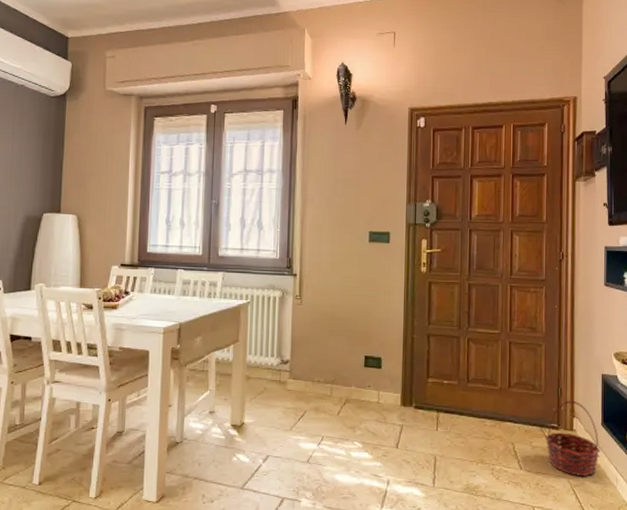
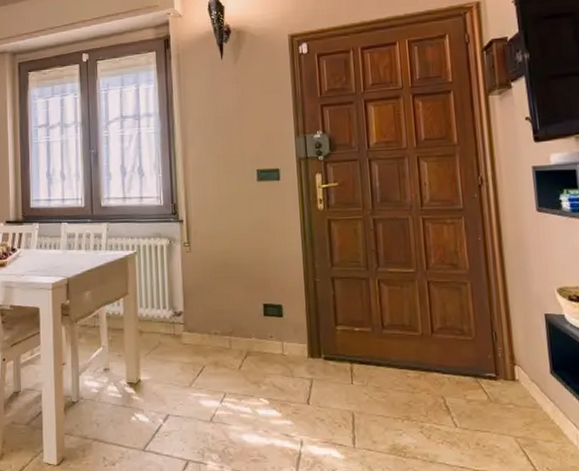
basket: present [545,400,601,477] -> none [481,345,553,435]

